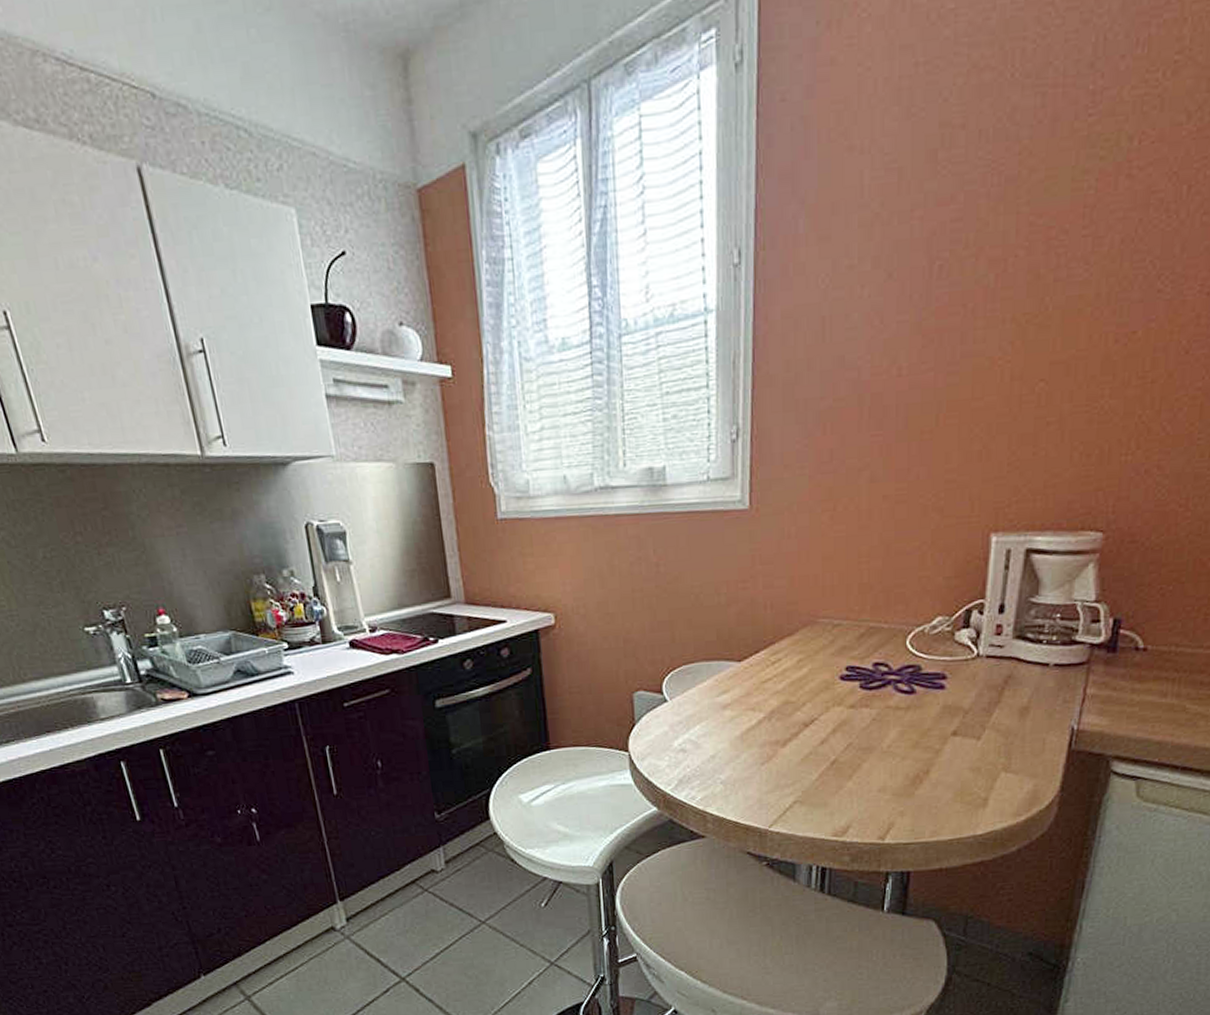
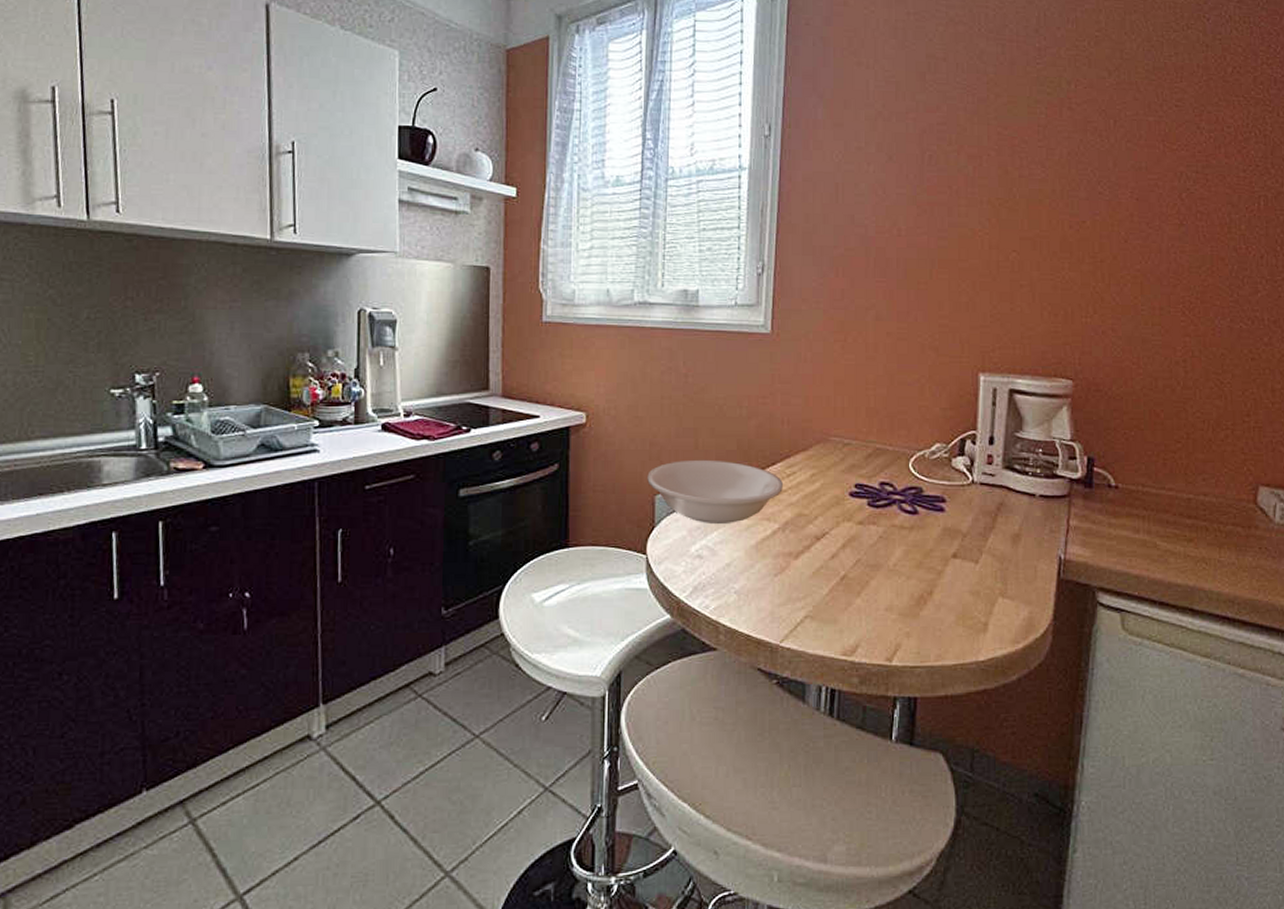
bowl: none [623,652,768,718] -> present [647,459,783,523]

